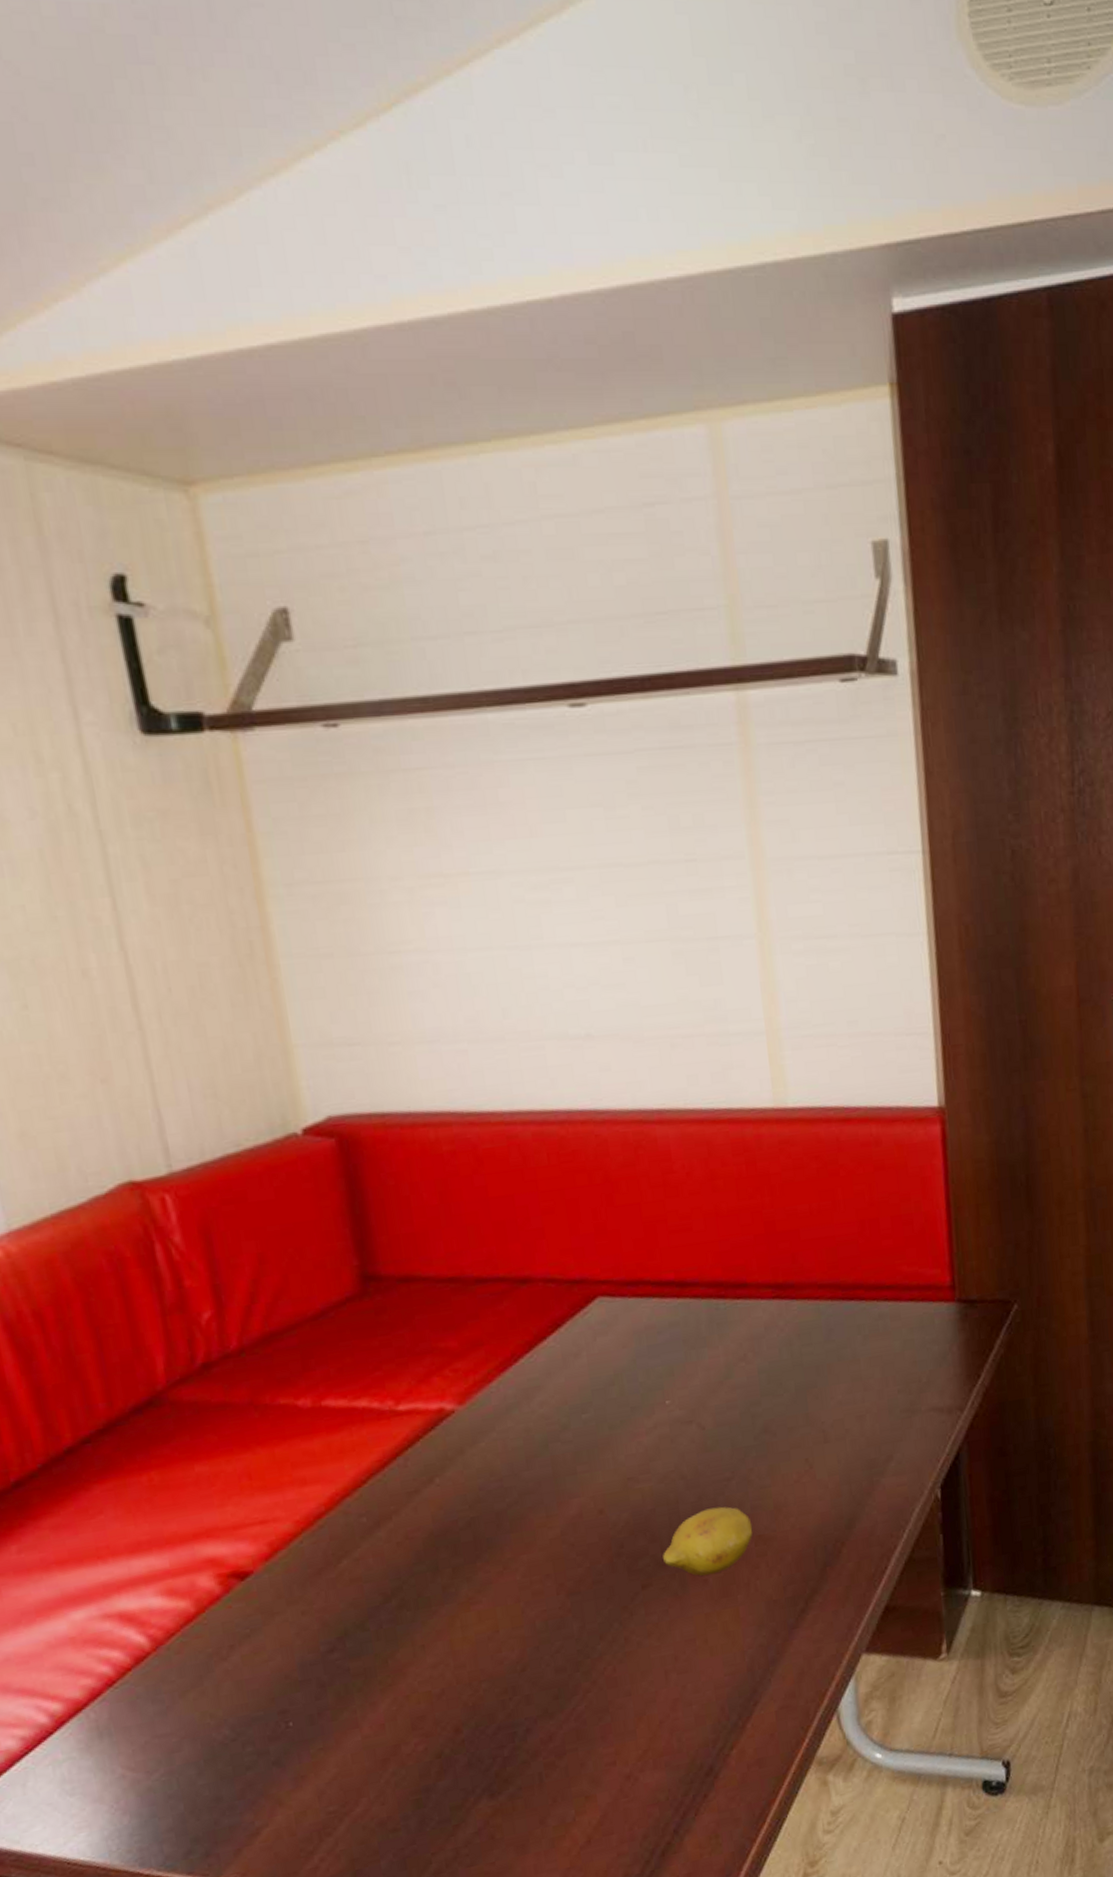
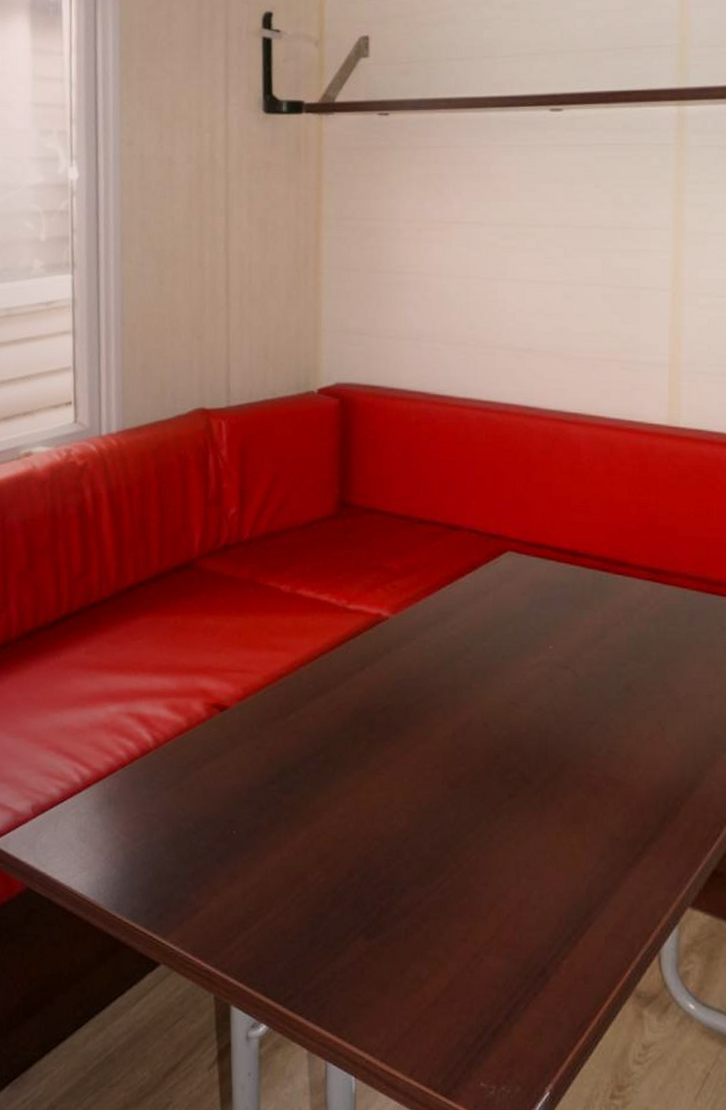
fruit: present [662,1506,753,1577] -> none [528,743,606,801]

